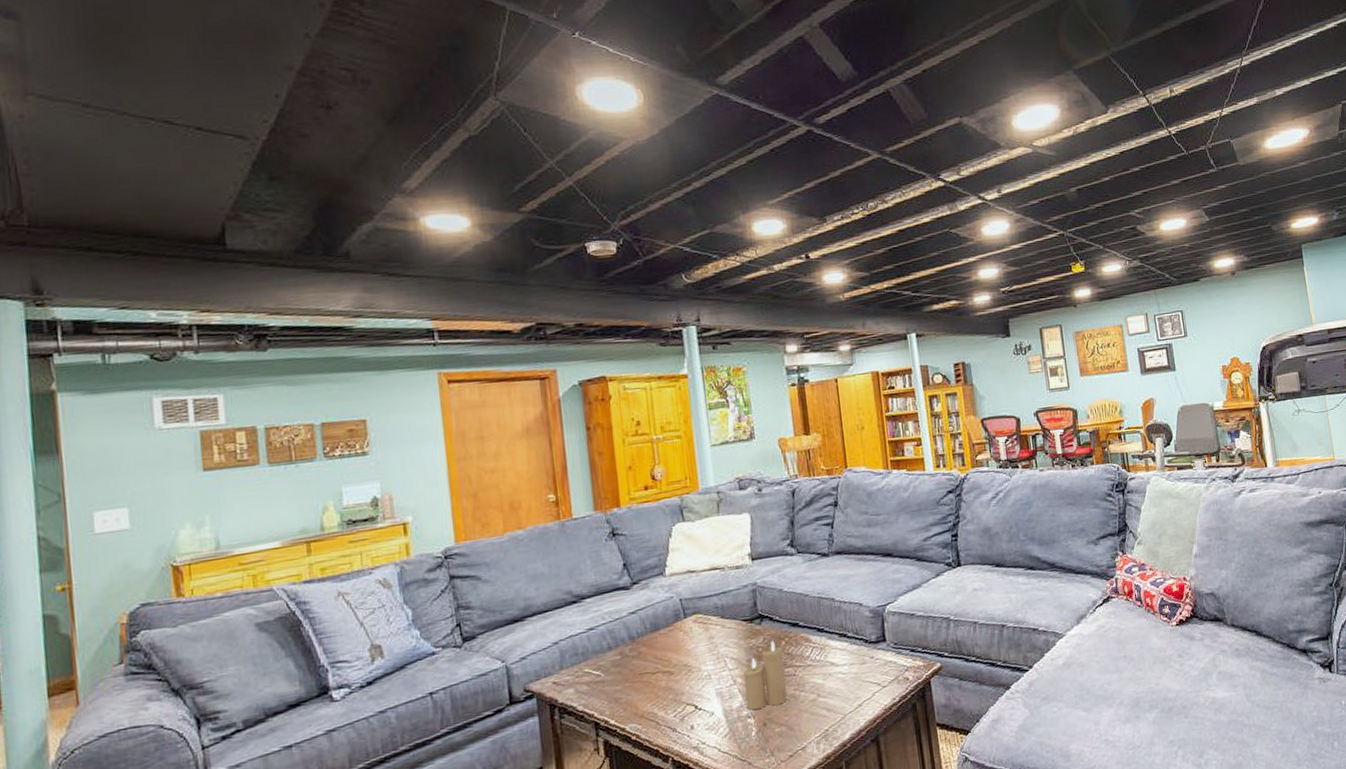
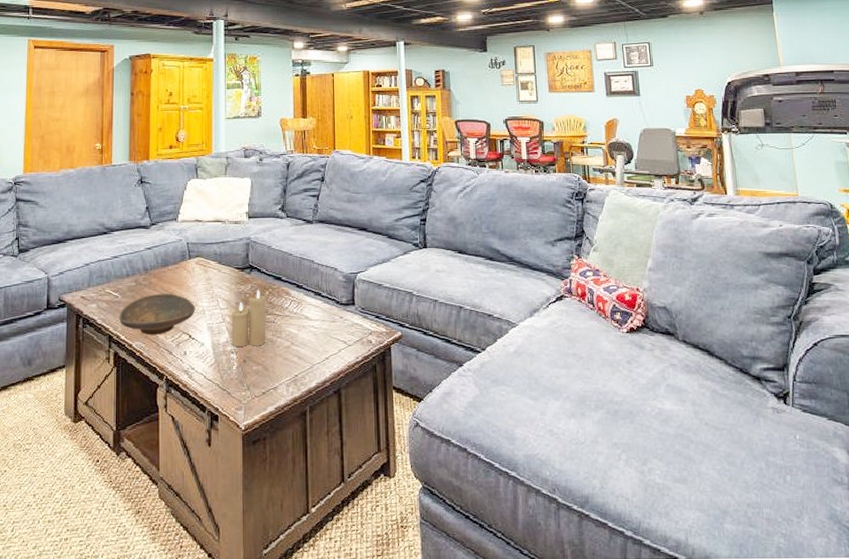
decorative bowl: none [605,660,699,714] -> present [119,293,195,336]

